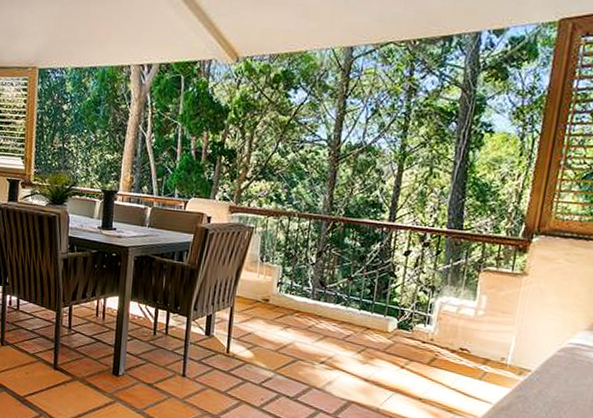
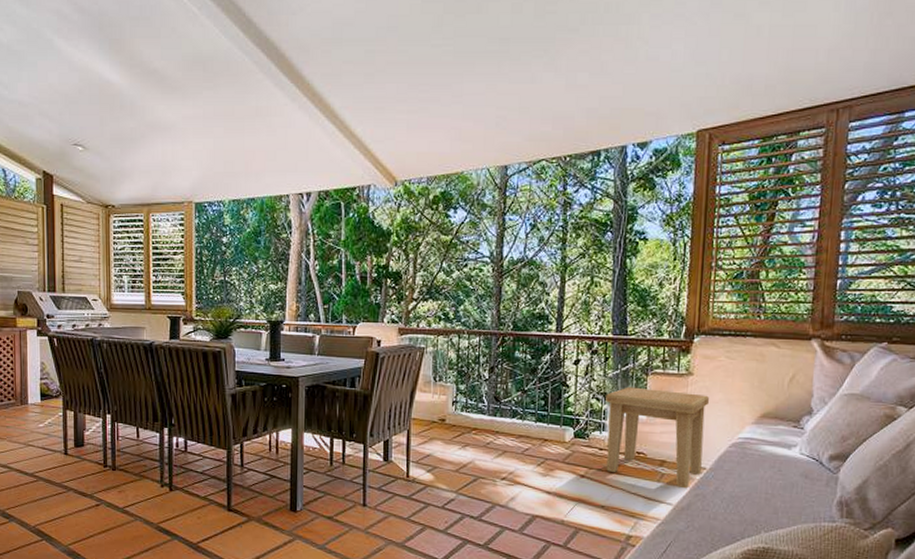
side table: none [427,282,542,389] -> present [606,387,709,489]

